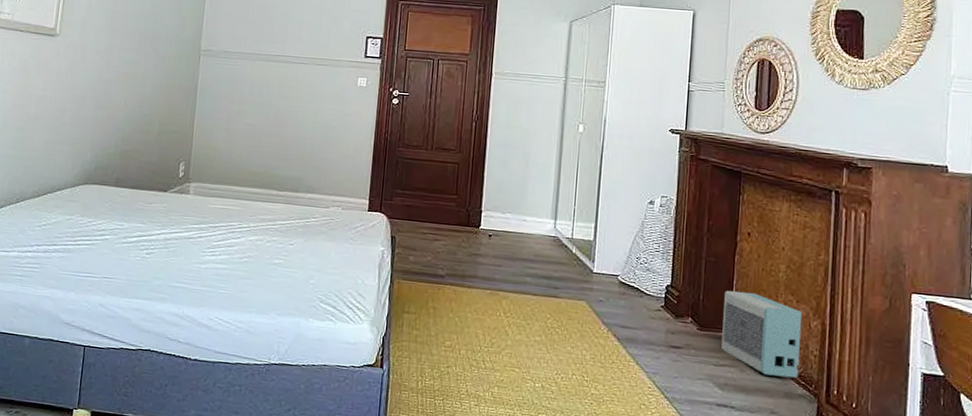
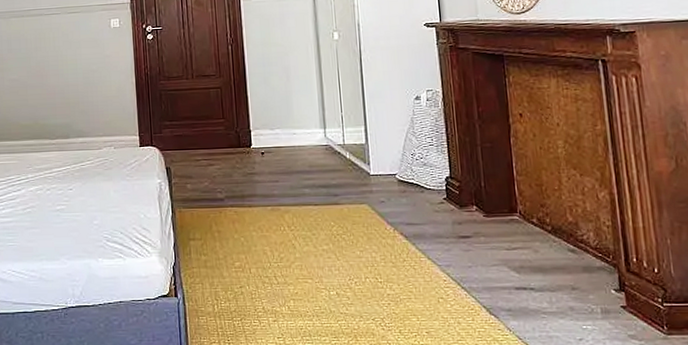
air purifier: present [721,291,803,378] -> none [506,172,594,252]

